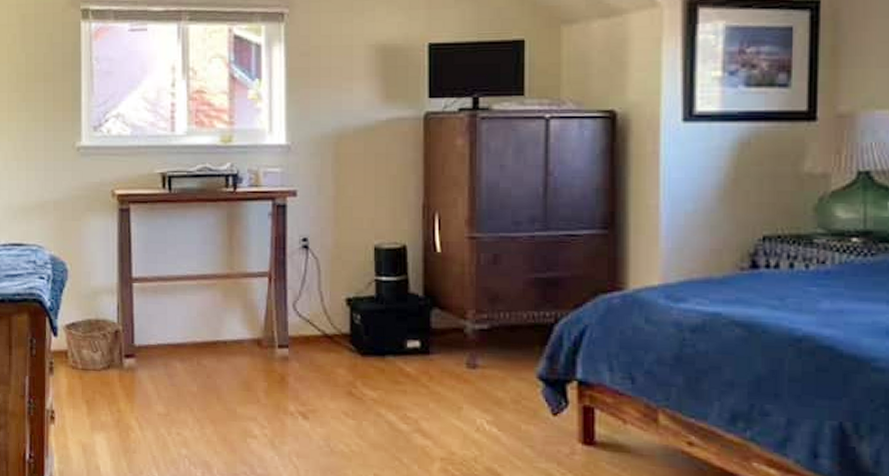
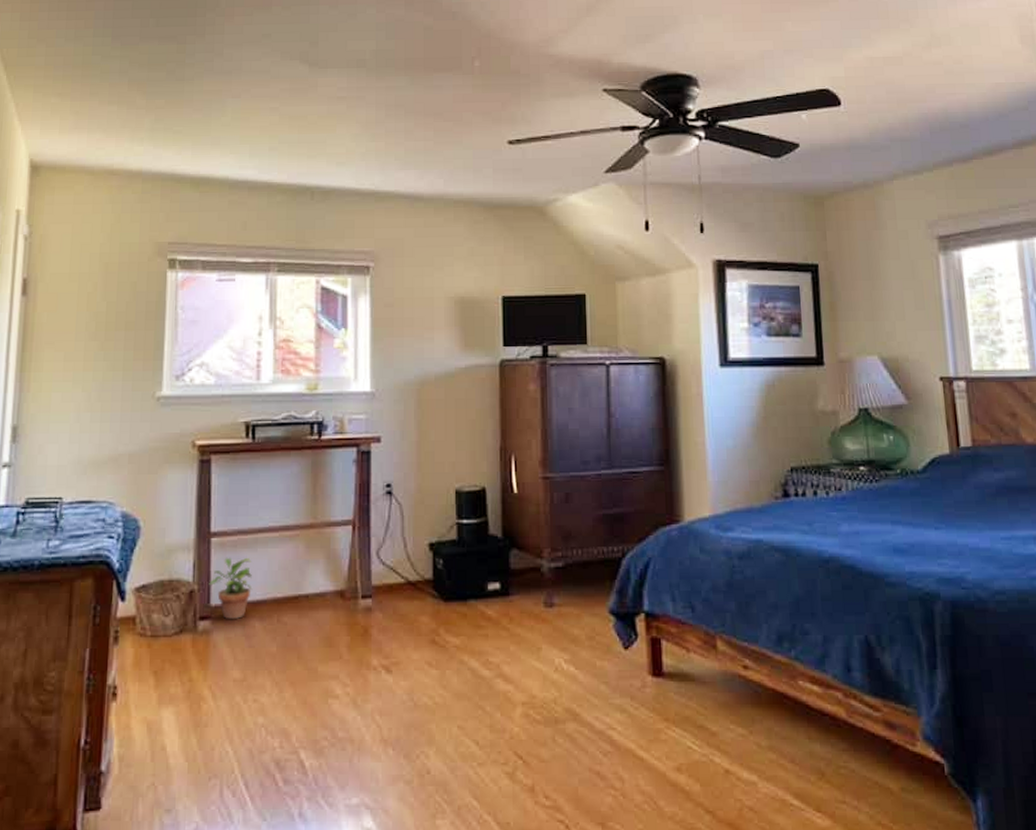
potted plant: none [132,301,173,359] -> present [209,557,253,619]

